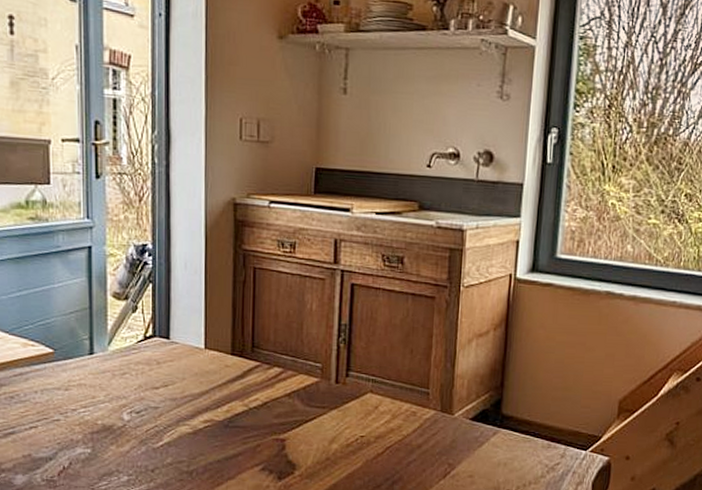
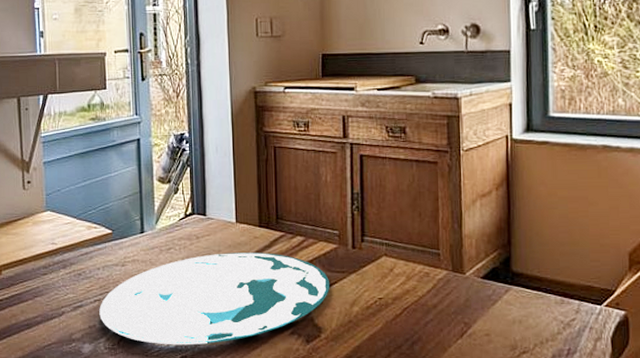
plate: none [36,381,308,479] -> present [99,253,329,345]

